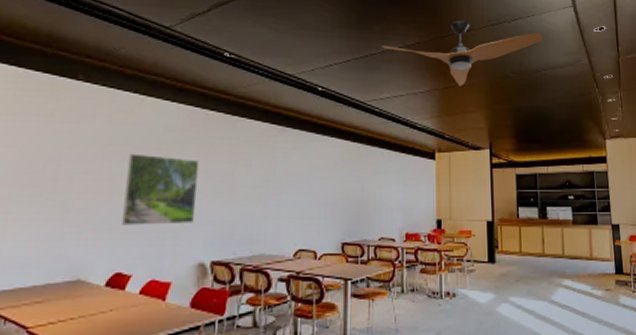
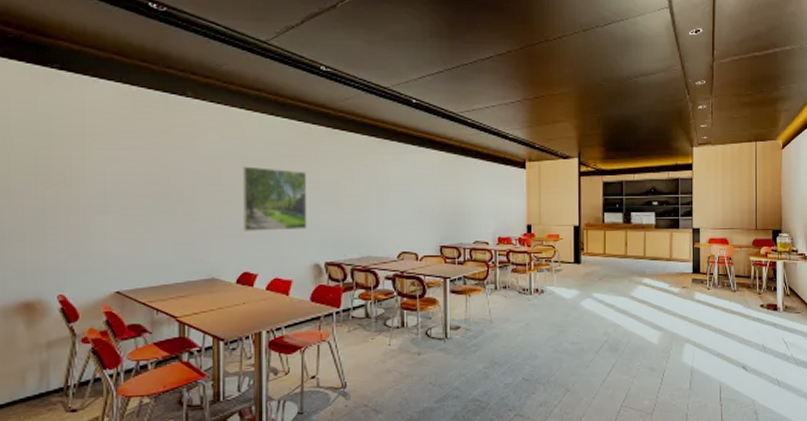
electric fan: present [381,20,543,87] -> none [472,26,636,96]

